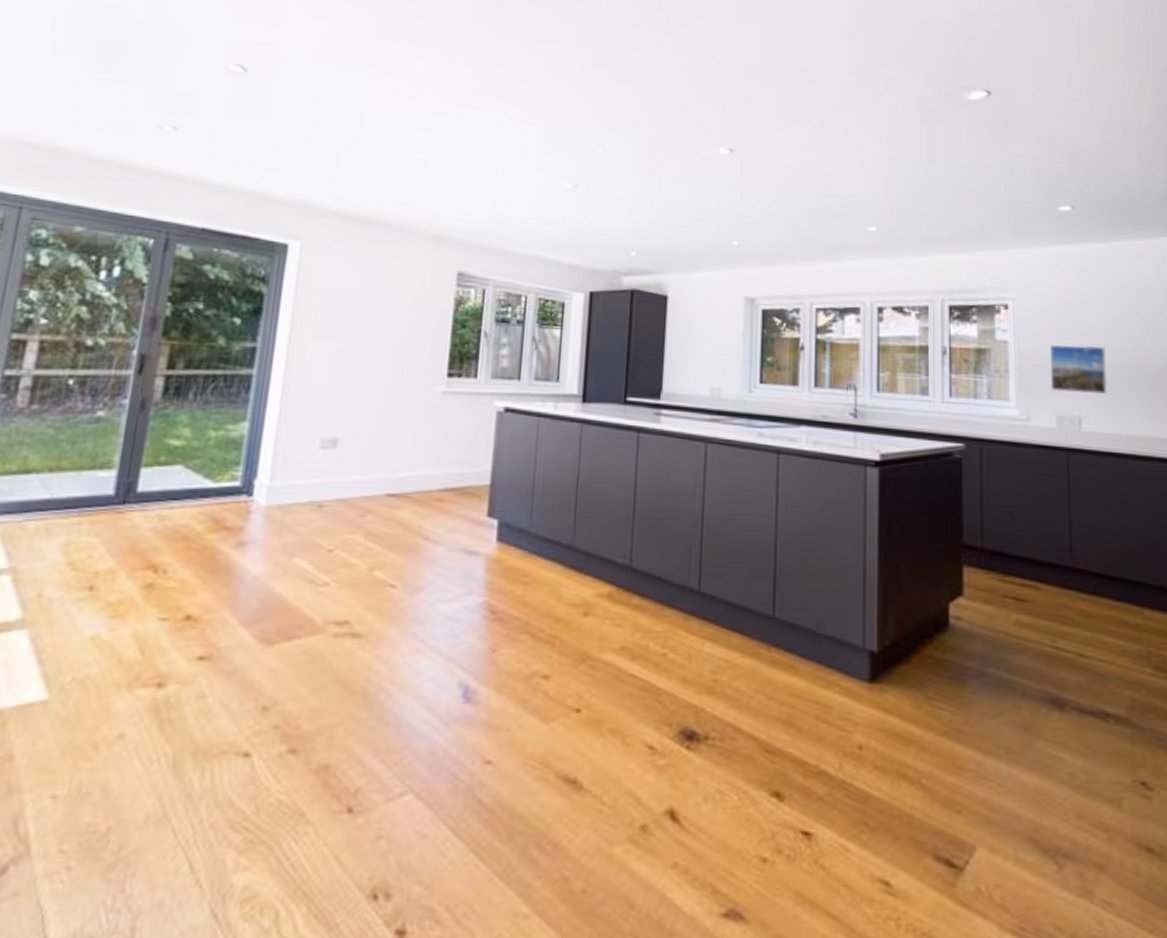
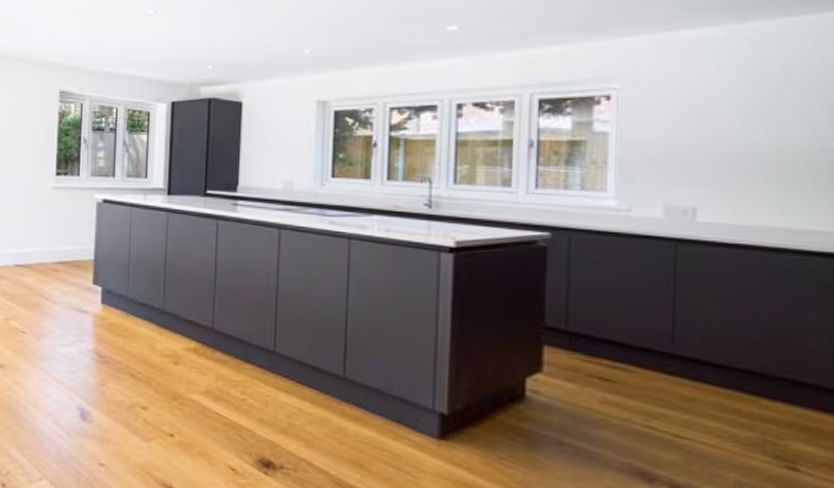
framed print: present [1050,345,1108,394] -> none [660,134,735,184]

